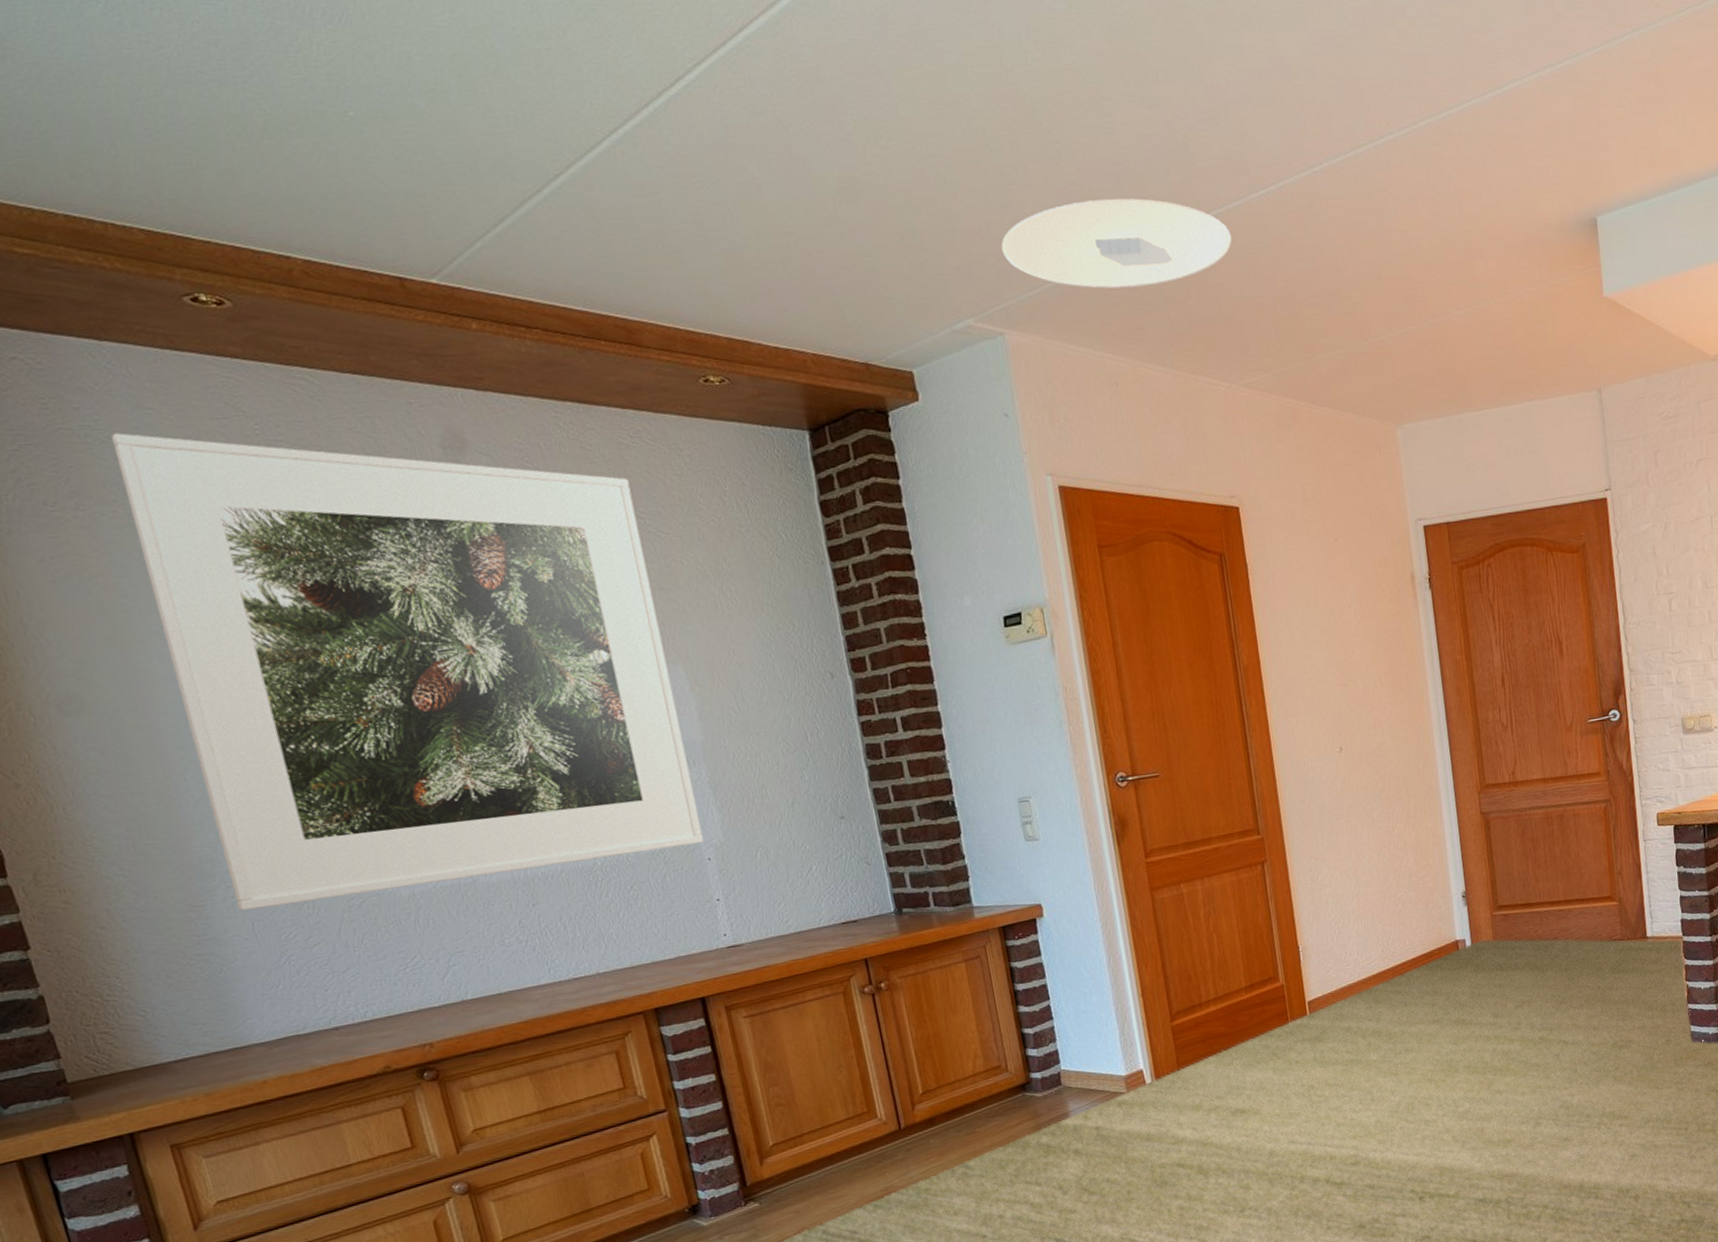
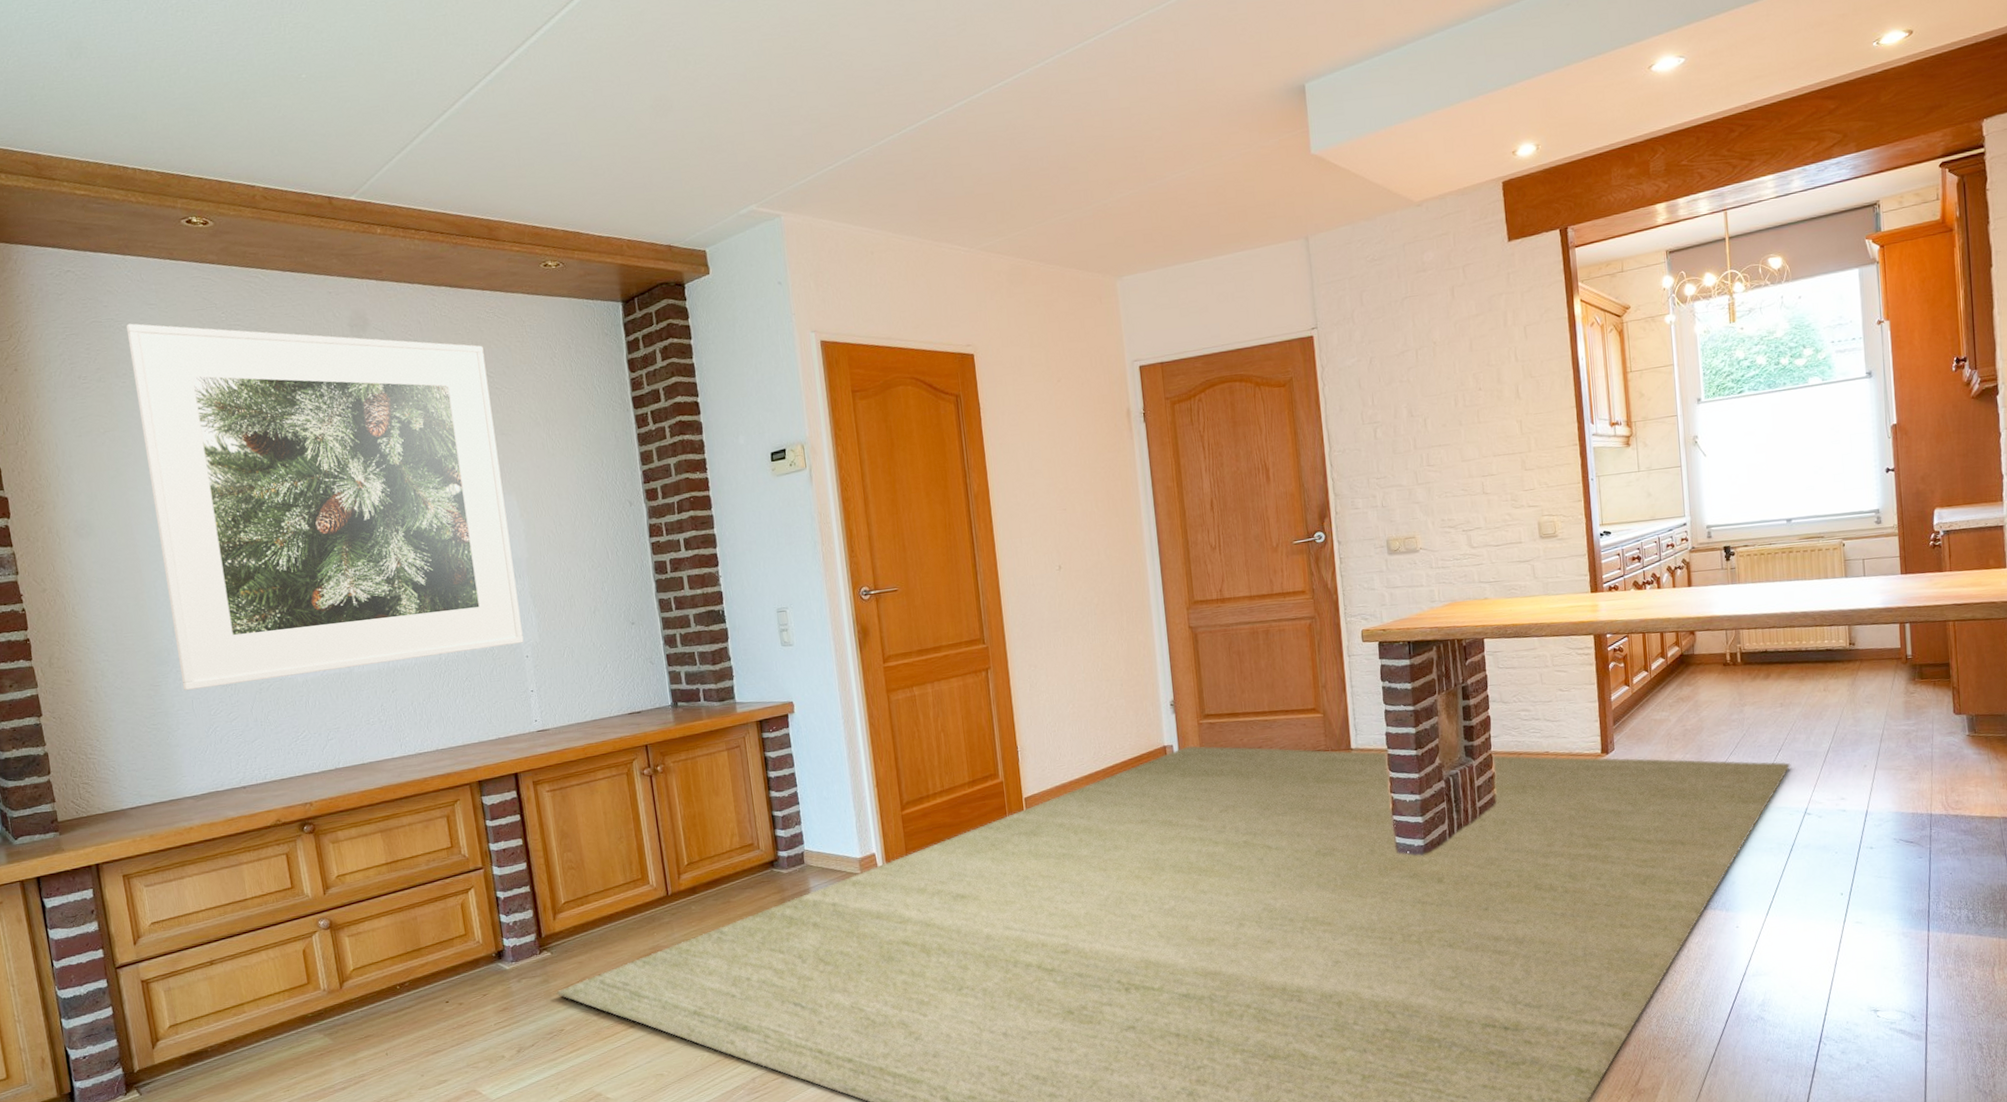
ceiling light: present [1001,198,1232,289] -> none [781,96,974,174]

